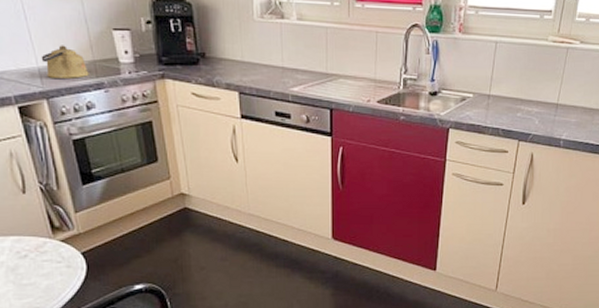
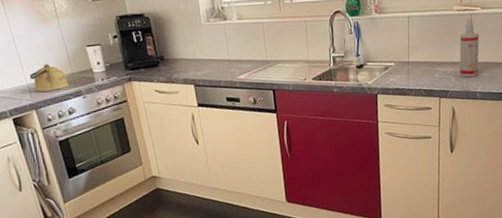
spray bottle: none [544,53,573,121] -> present [459,18,480,77]

